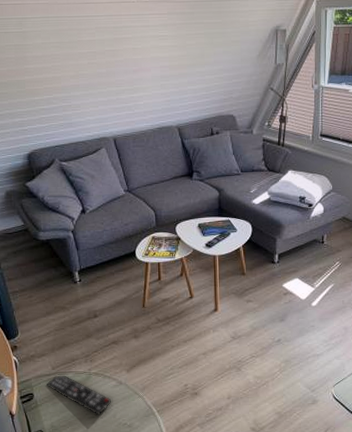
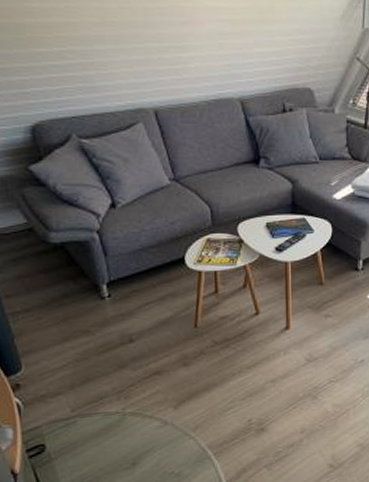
remote control: present [46,375,112,415] -> none [63,417,154,465]

